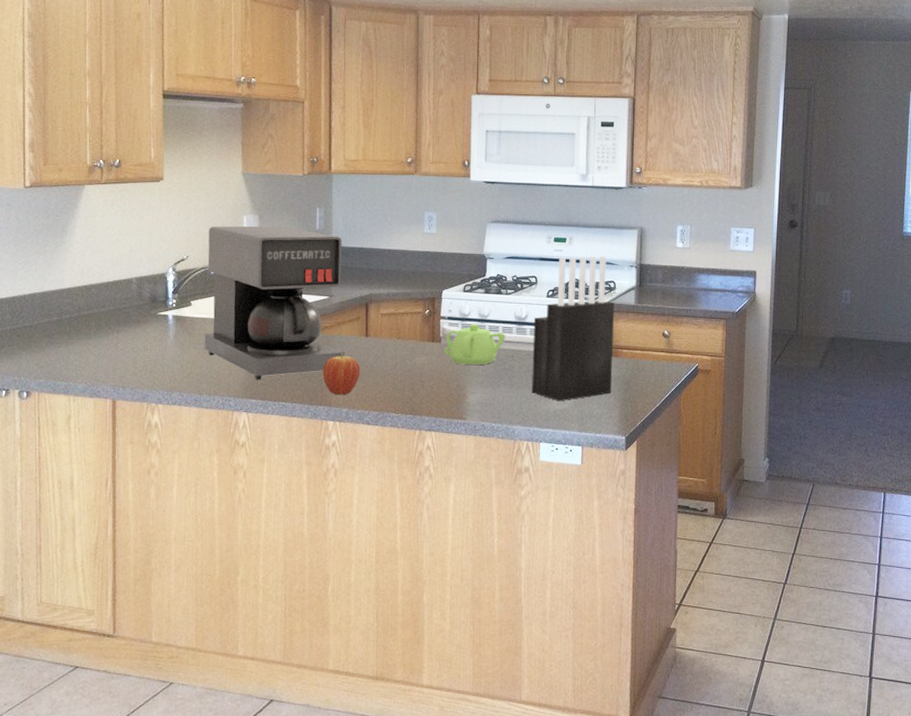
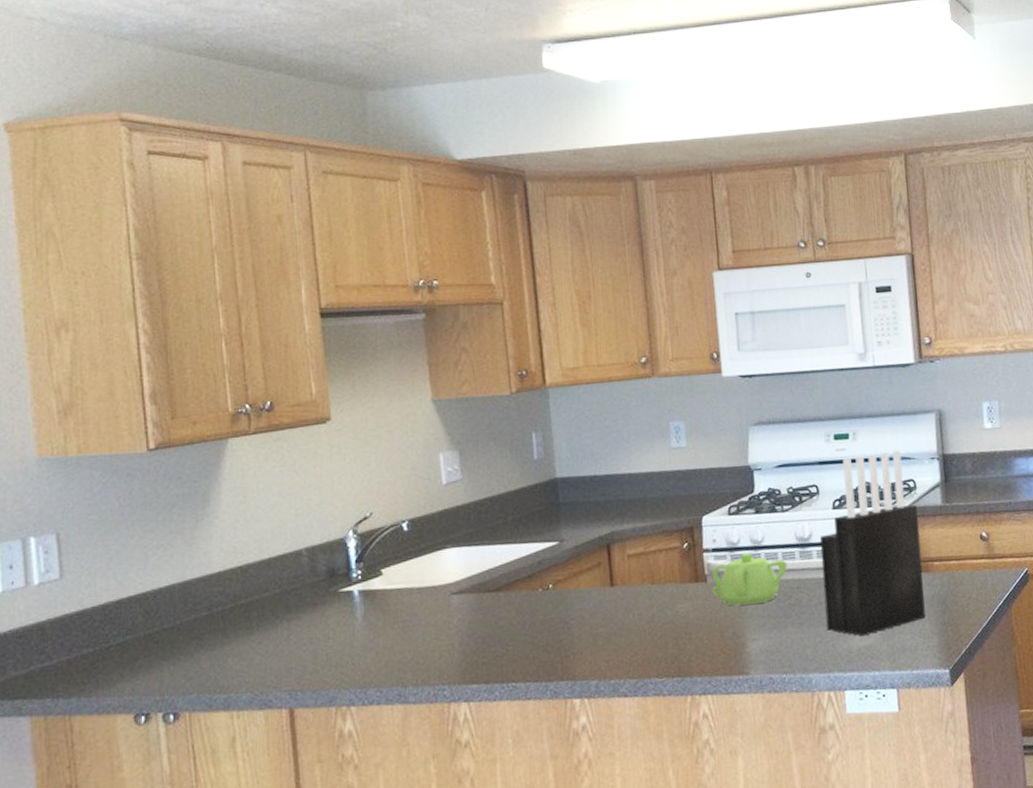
coffee maker: present [204,226,345,380] -> none [396,460,587,660]
fruit: present [322,353,361,395] -> none [560,611,609,665]

